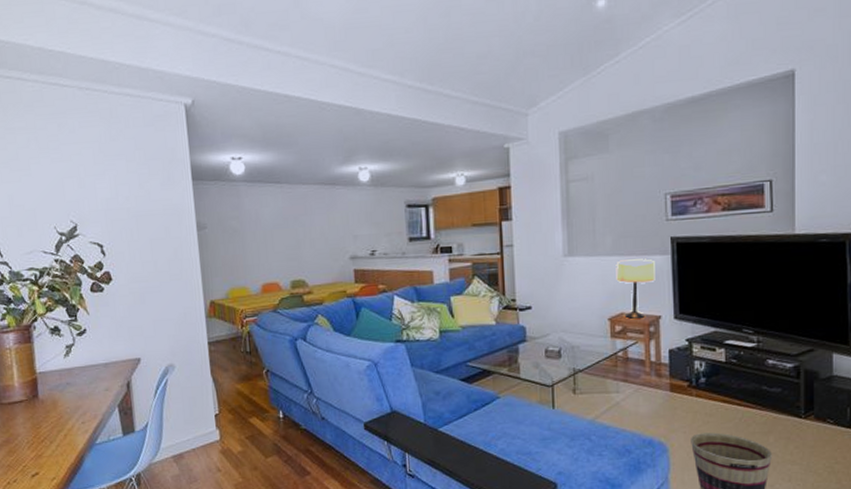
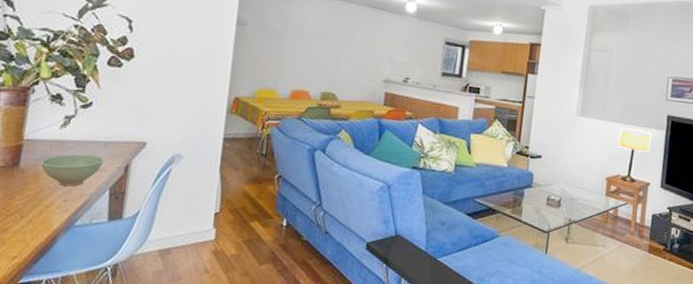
bowl: none [54,377,109,410] -> present [40,154,105,187]

